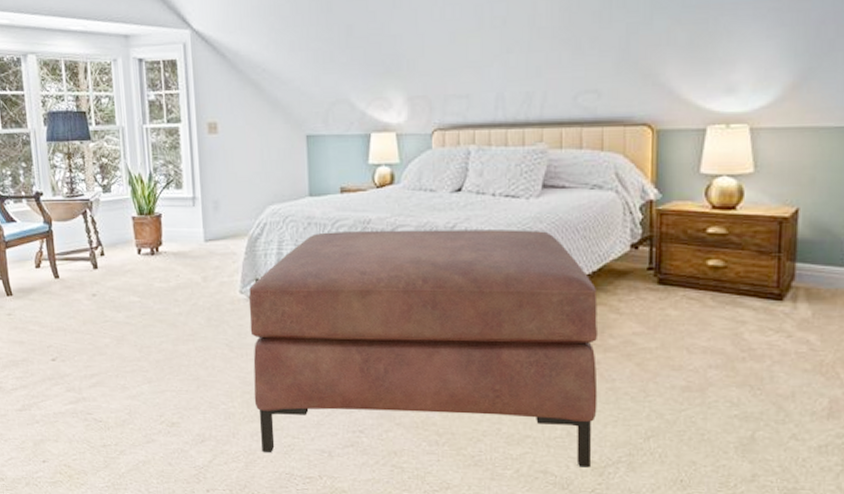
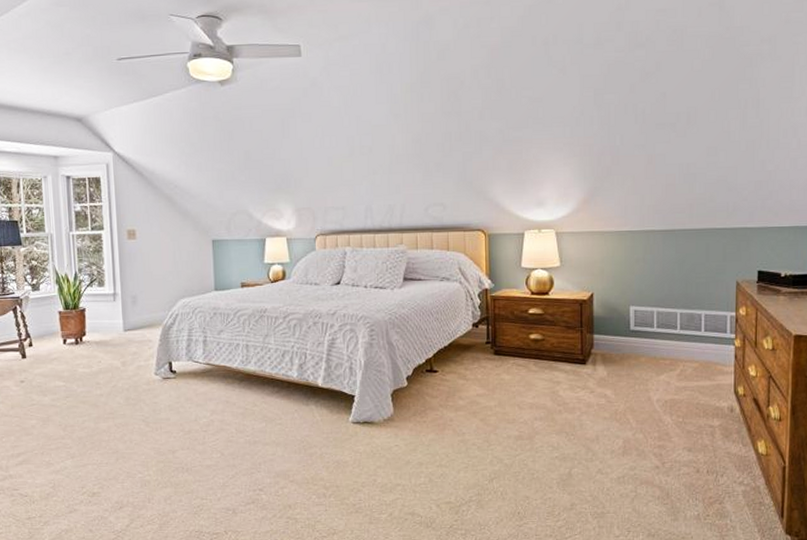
ottoman: present [248,230,599,468] -> none [162,314,452,514]

